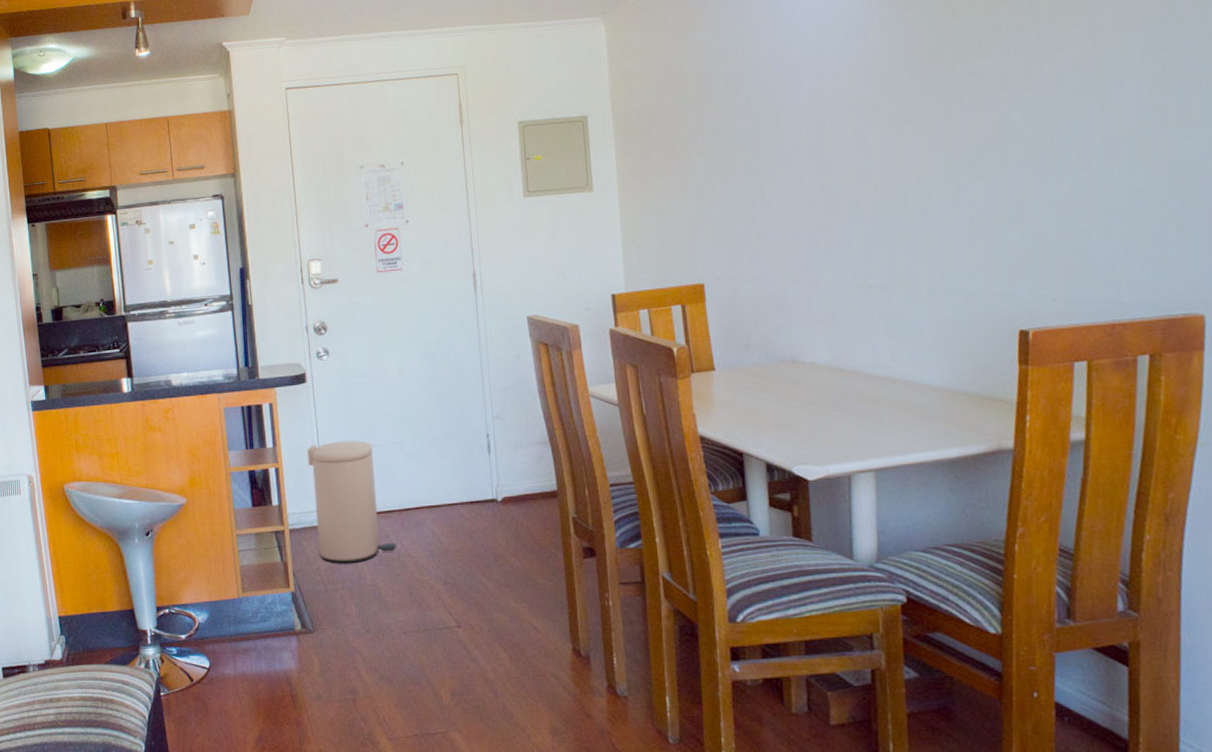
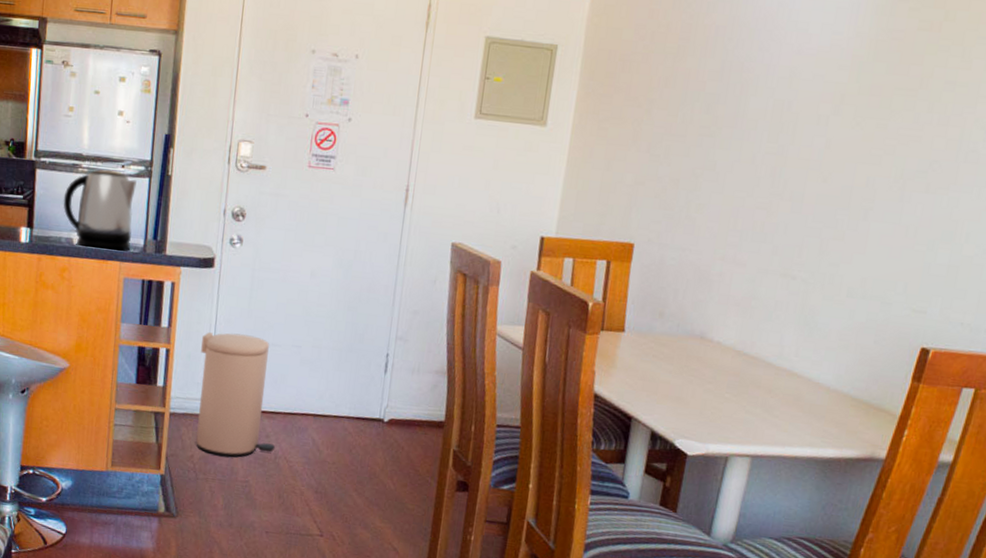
kettle: none [156,310,226,386] -> present [63,168,137,251]

